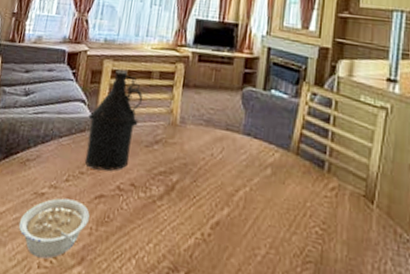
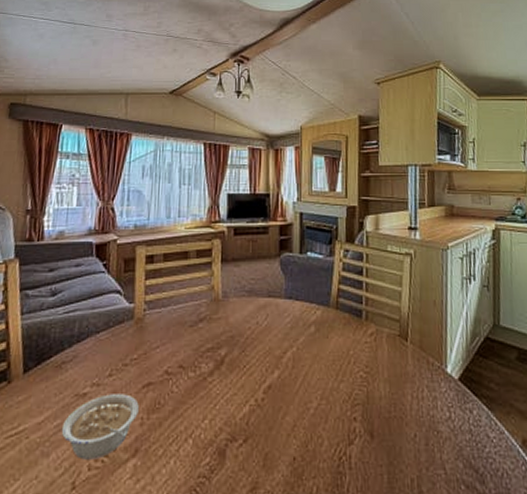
bottle: present [84,70,143,171] -> none [126,254,182,358]

